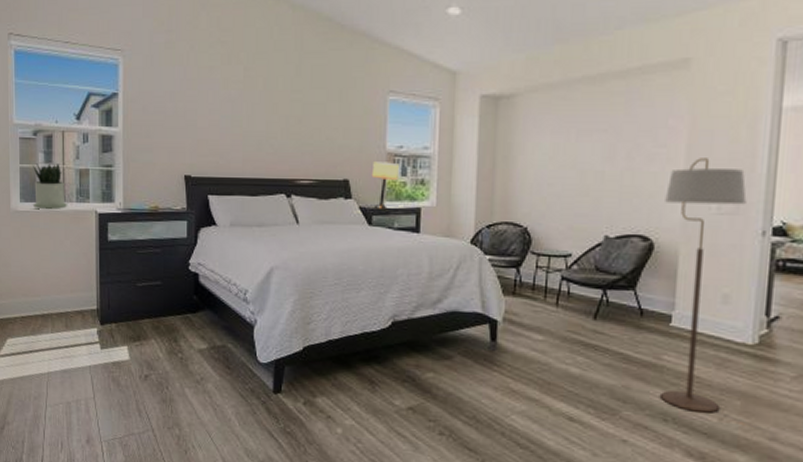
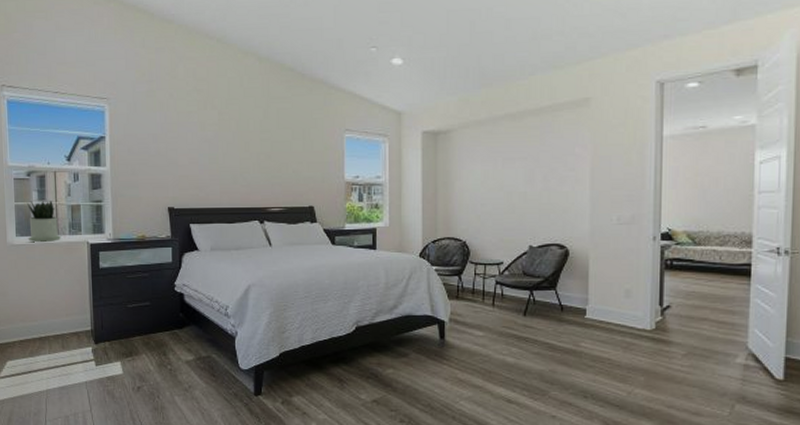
table lamp: present [371,162,400,210] -> none [333,190,357,231]
floor lamp: present [661,158,747,413] -> none [576,179,640,389]

